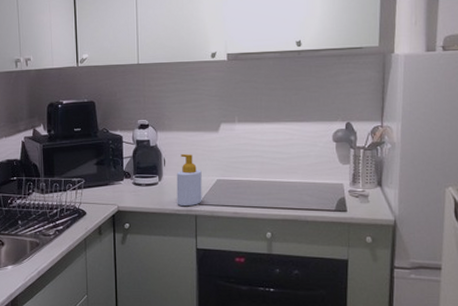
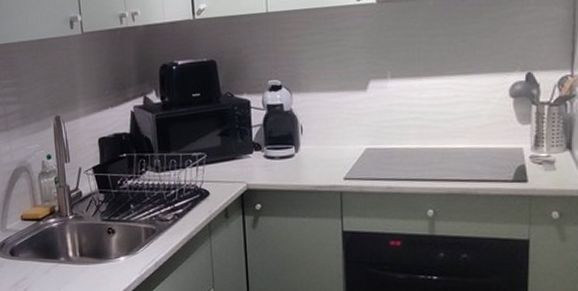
soap bottle: present [176,153,202,207] -> none [316,118,349,182]

